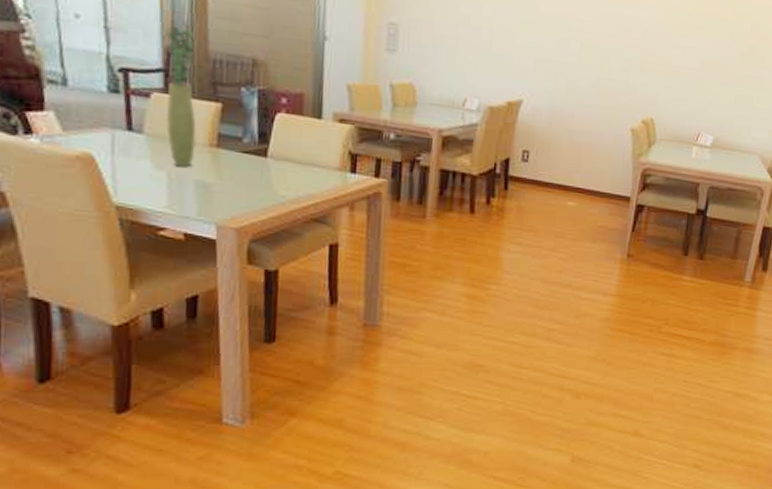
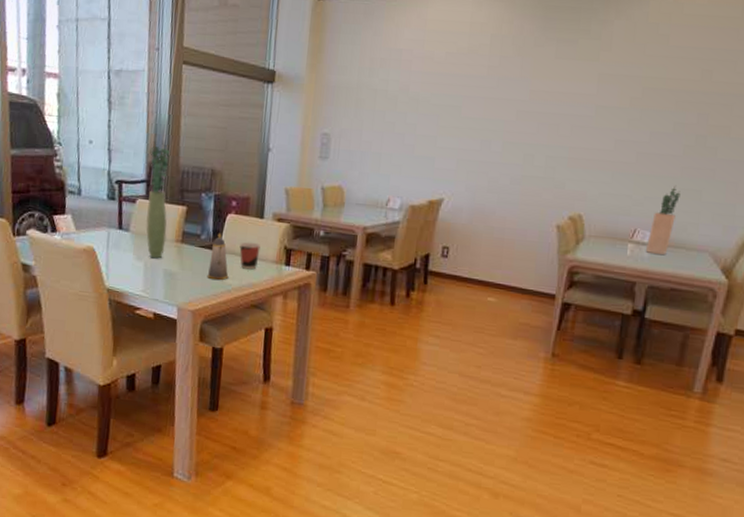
coffee pot: none [253,135,281,192] -> present [207,232,229,280]
cup: none [293,146,320,178] -> present [239,242,261,270]
vase: none [708,91,736,158] -> present [646,185,681,256]

